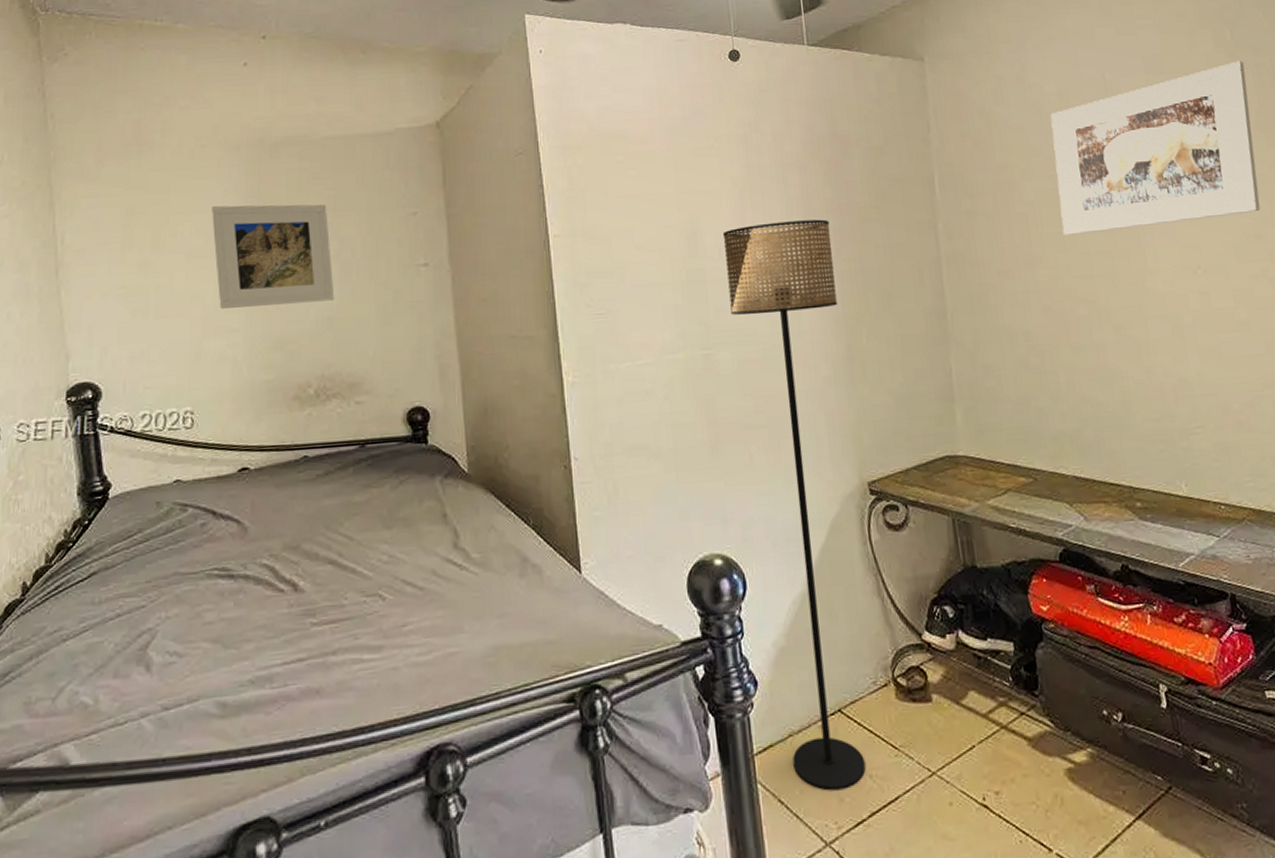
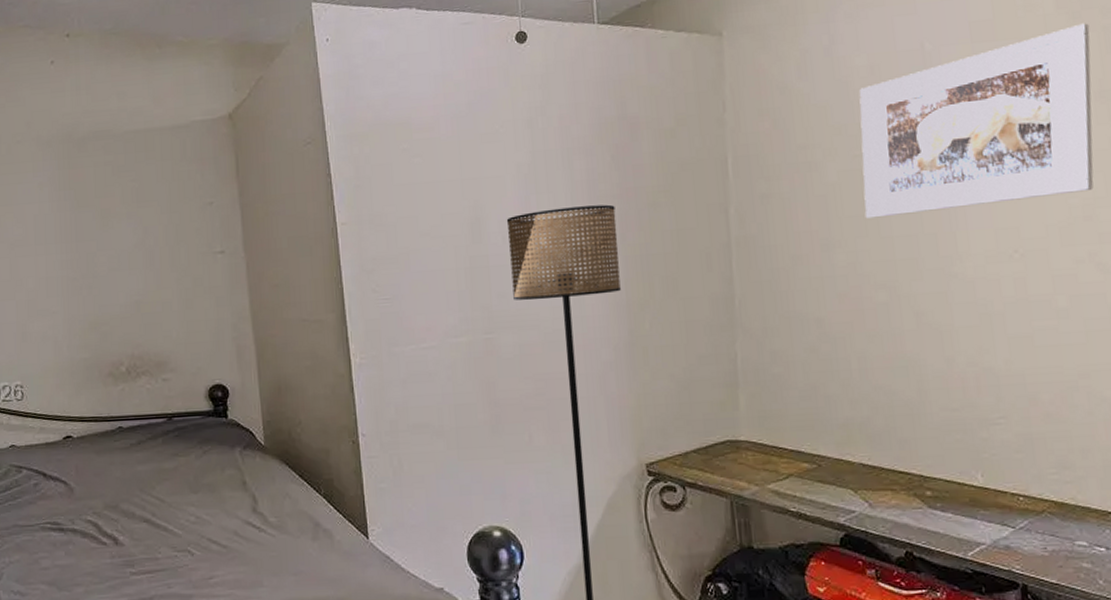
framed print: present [212,204,335,309] -> none [29,195,141,293]

